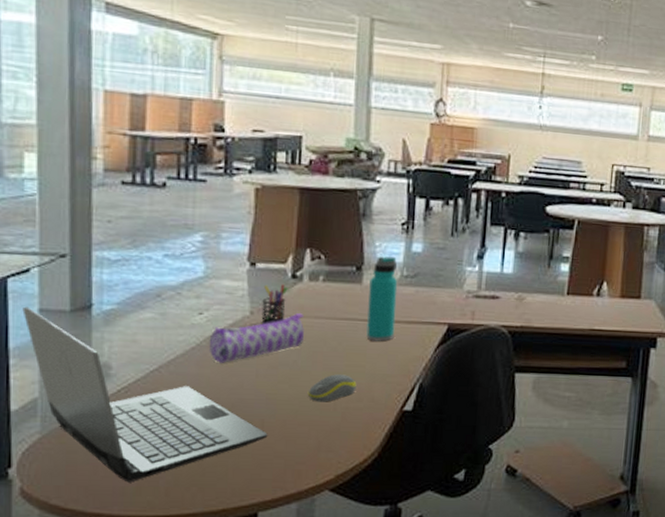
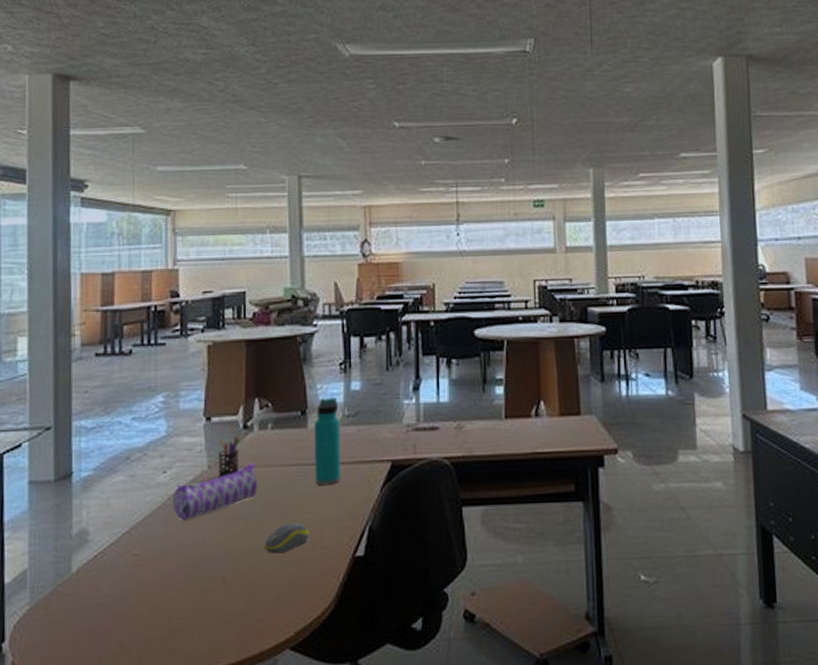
laptop computer: present [22,306,268,483] -> none [15,480,229,651]

